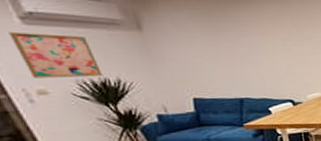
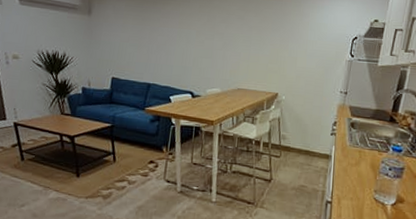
wall art: present [9,31,102,79] -> none [9,9,56,49]

